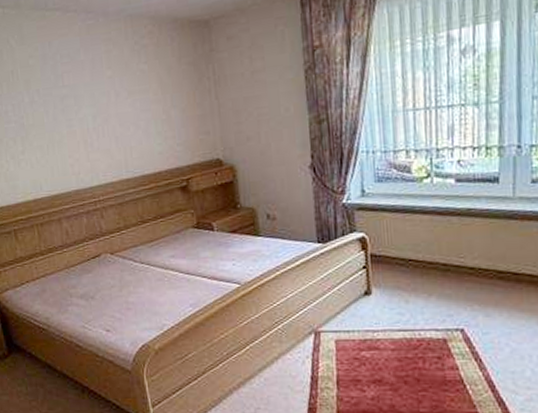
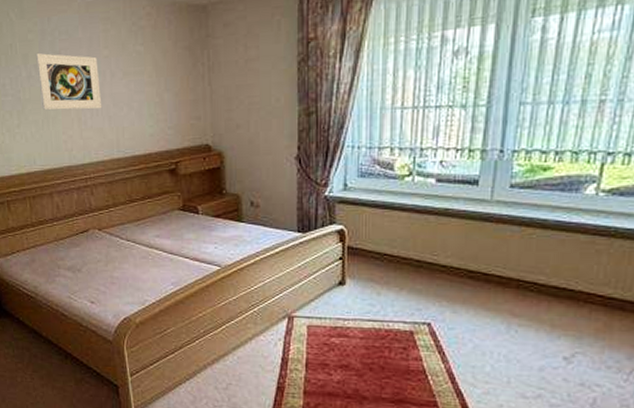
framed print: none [37,77,108,134] -> present [35,53,102,110]

